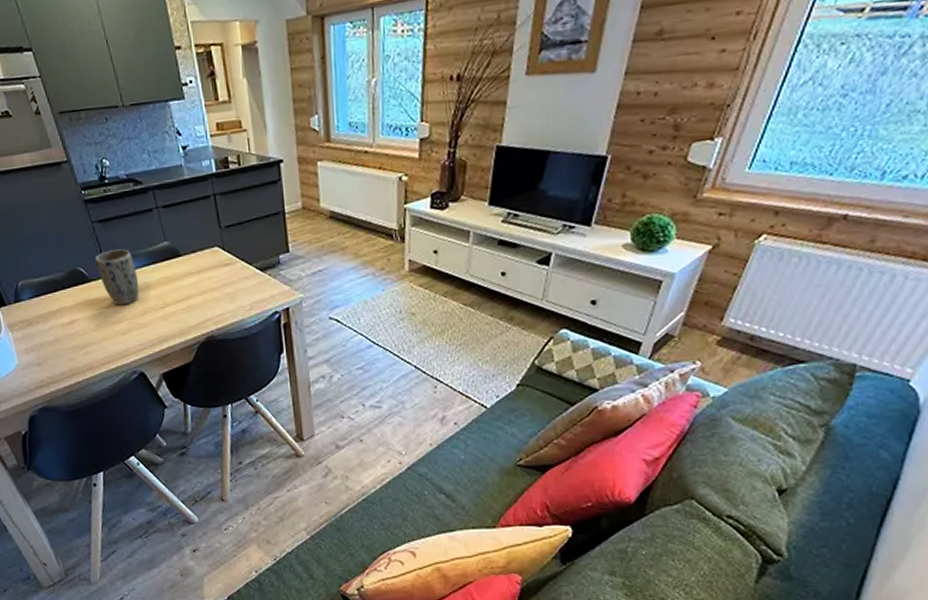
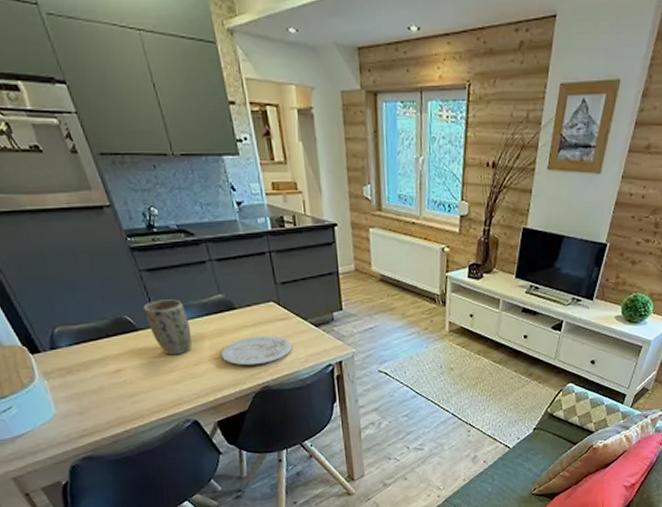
plate: none [167,282,237,315] -> present [221,335,292,366]

